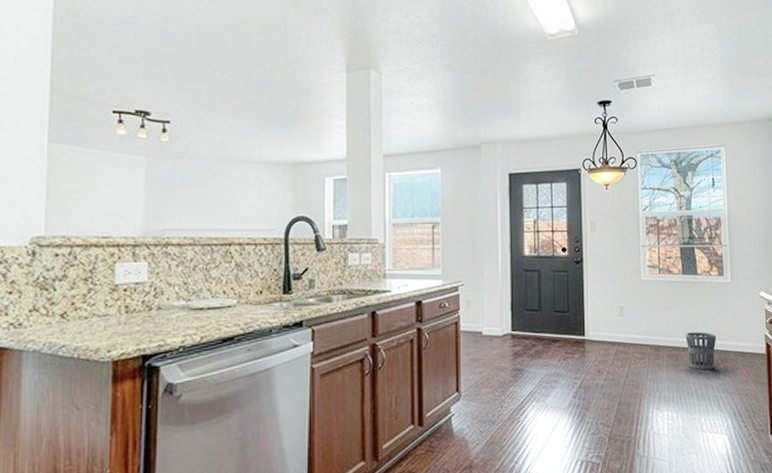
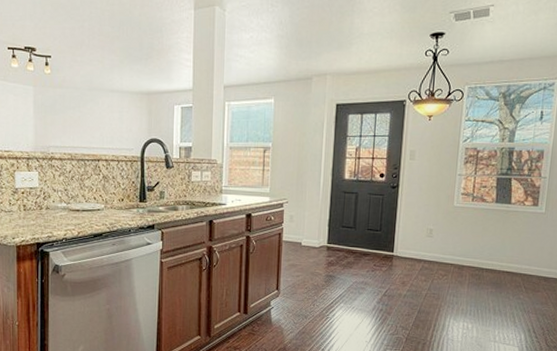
wastebasket: present [685,332,717,370] -> none [490,256,522,290]

